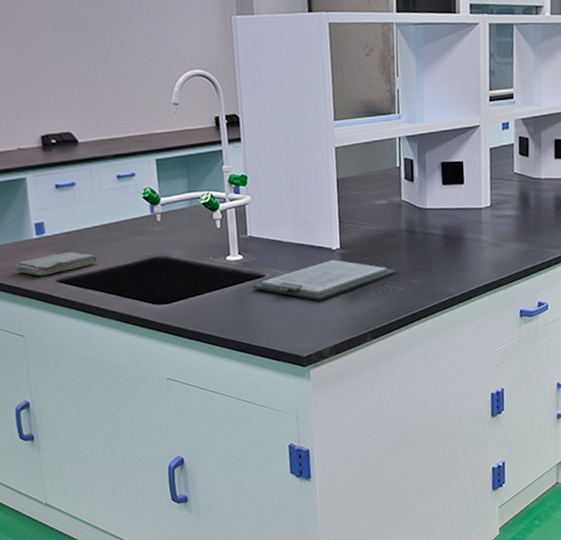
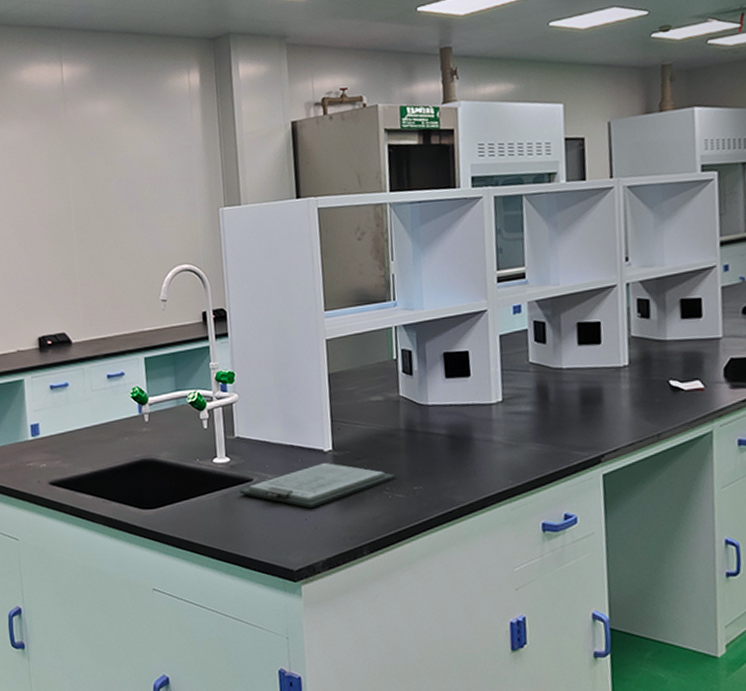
washcloth: present [16,252,97,276] -> none [13,453,87,478]

